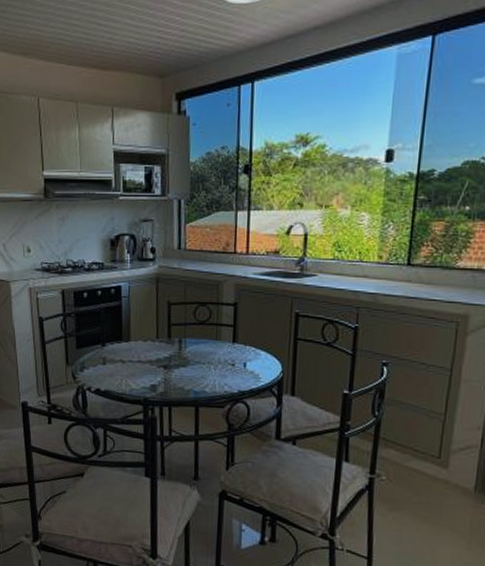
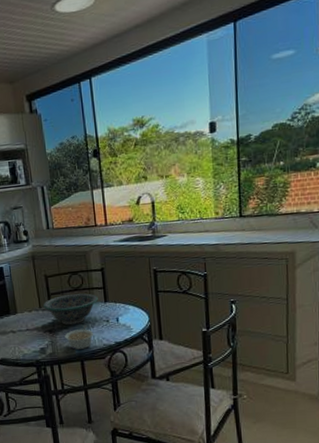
decorative bowl: none [161,328,226,364] -> present [43,293,98,325]
legume: none [181,366,215,393] -> present [64,325,94,350]

